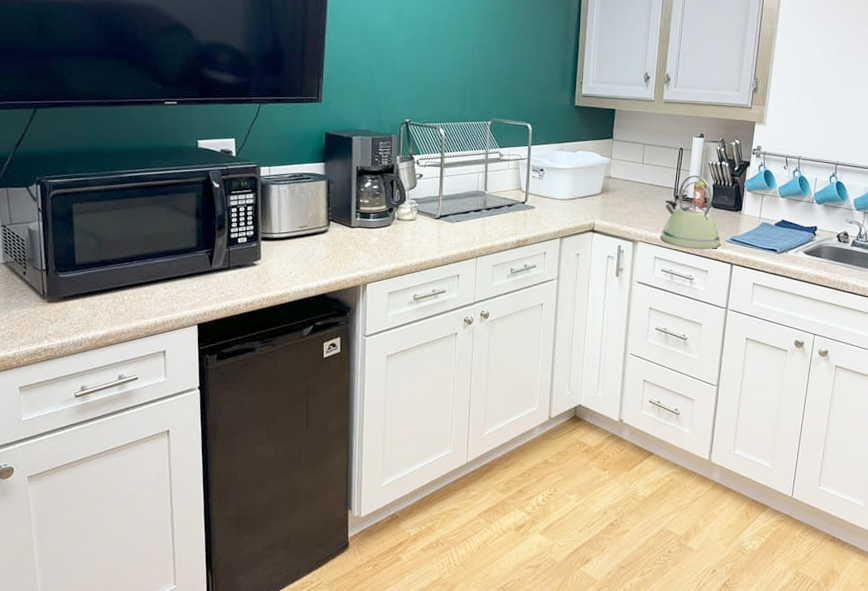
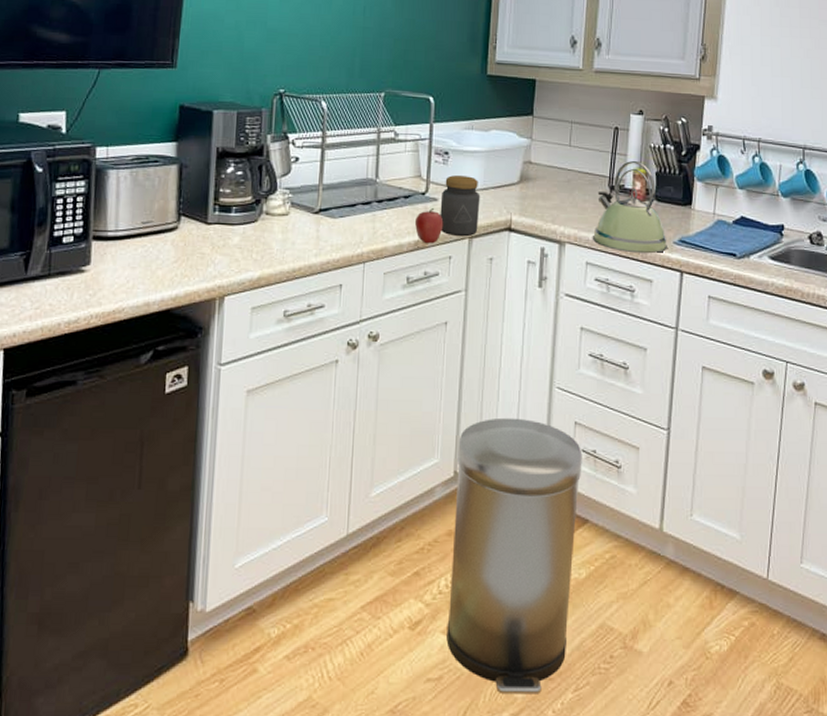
fruit: none [517,213,540,243] -> present [415,207,444,244]
jar: none [537,188,570,237] -> present [440,175,481,237]
pedal bin: none [543,376,649,578] -> present [446,417,583,695]

